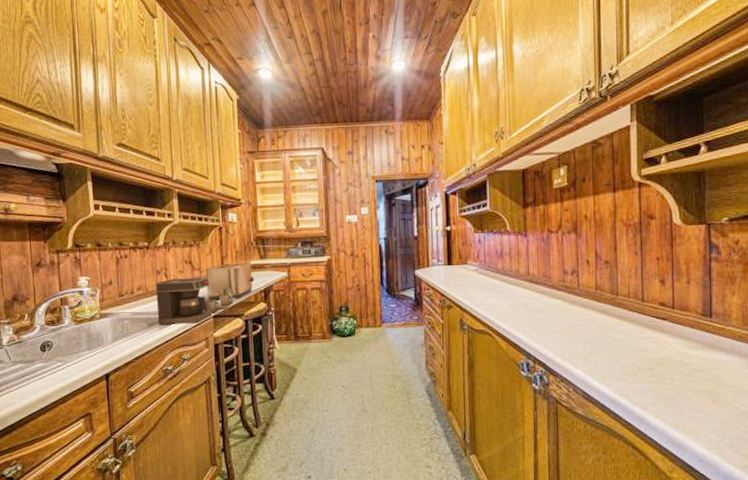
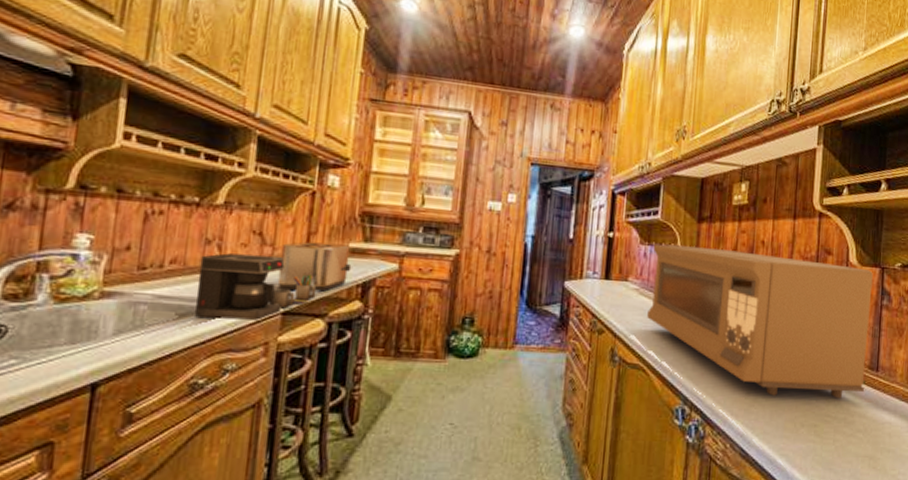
microwave: none [486,227,699,346] -> present [647,244,873,399]

